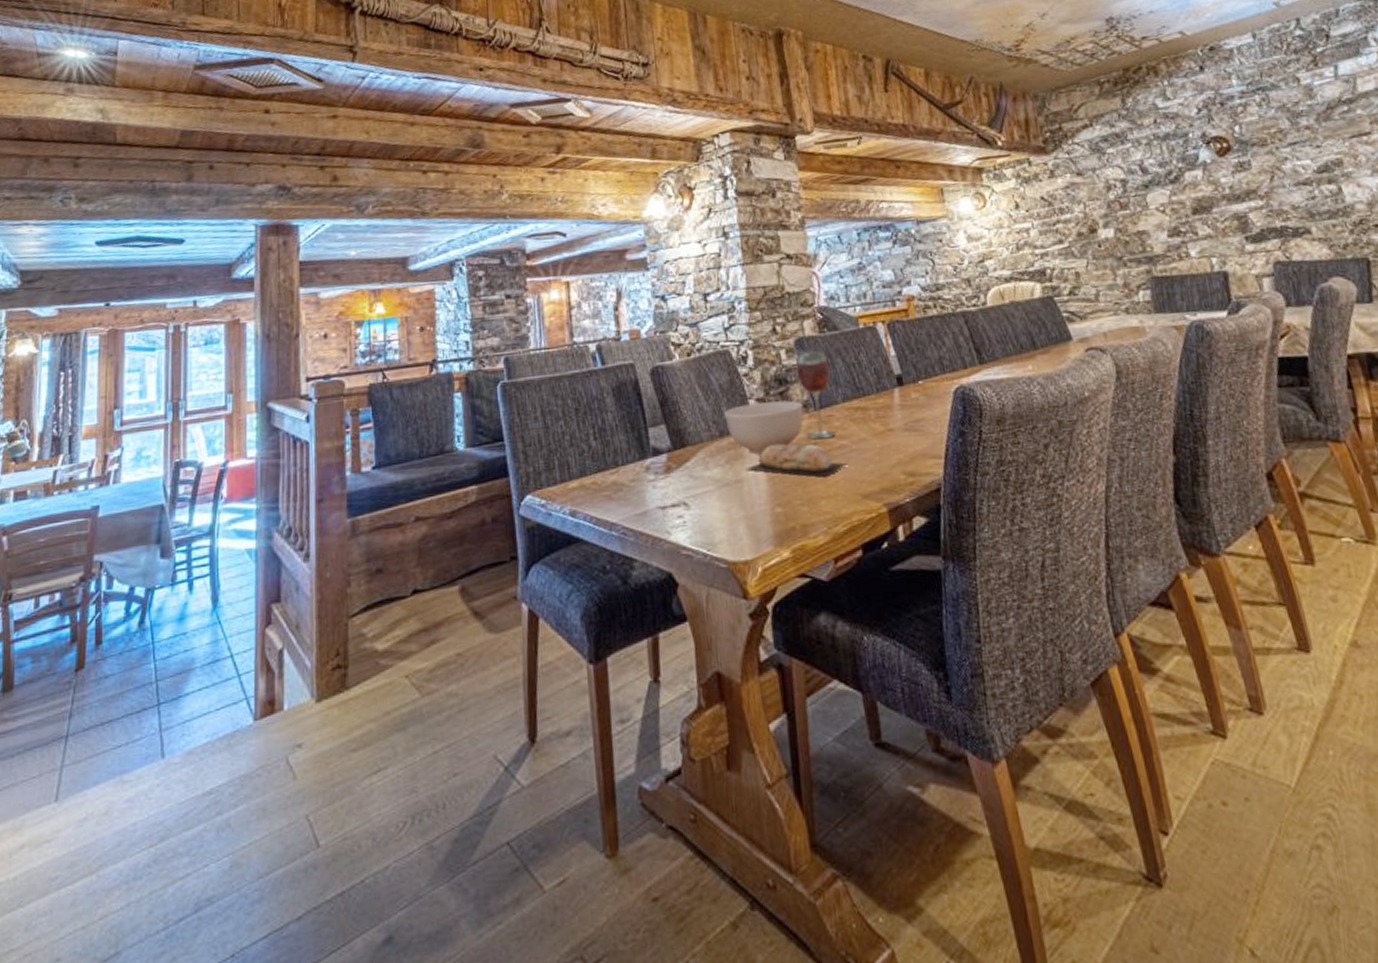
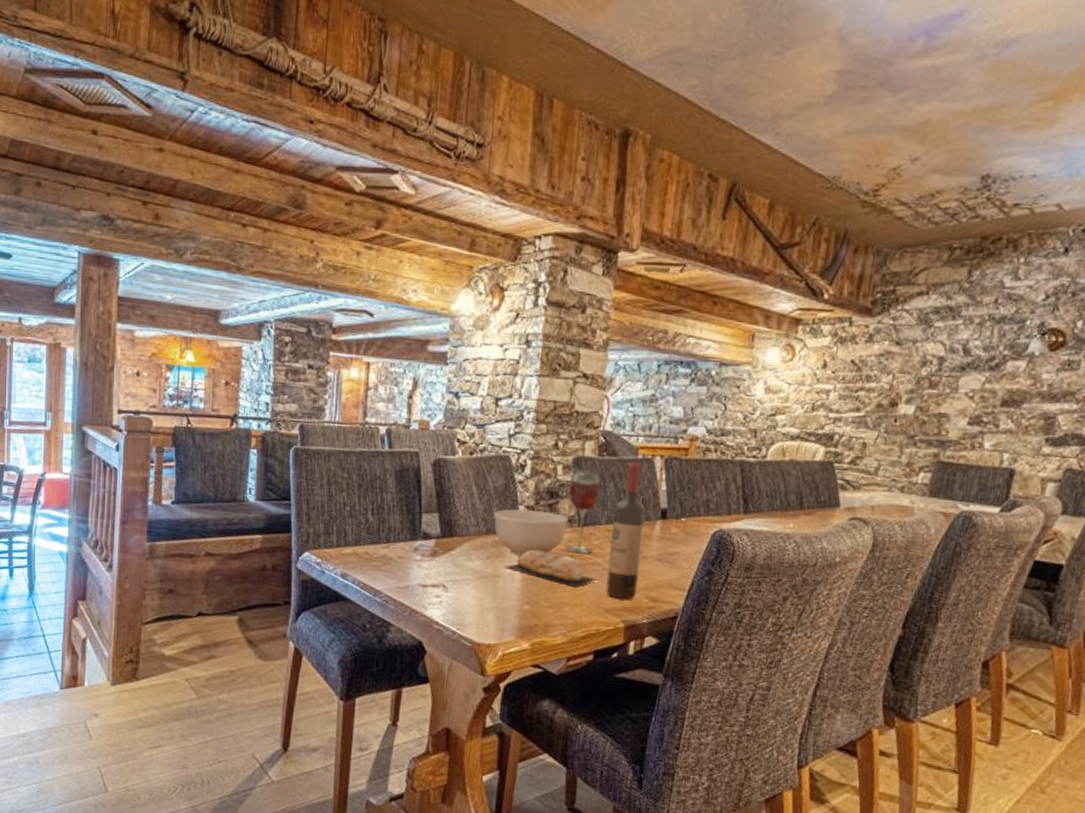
wine bottle: none [847,332,893,481] -> present [605,461,647,600]

